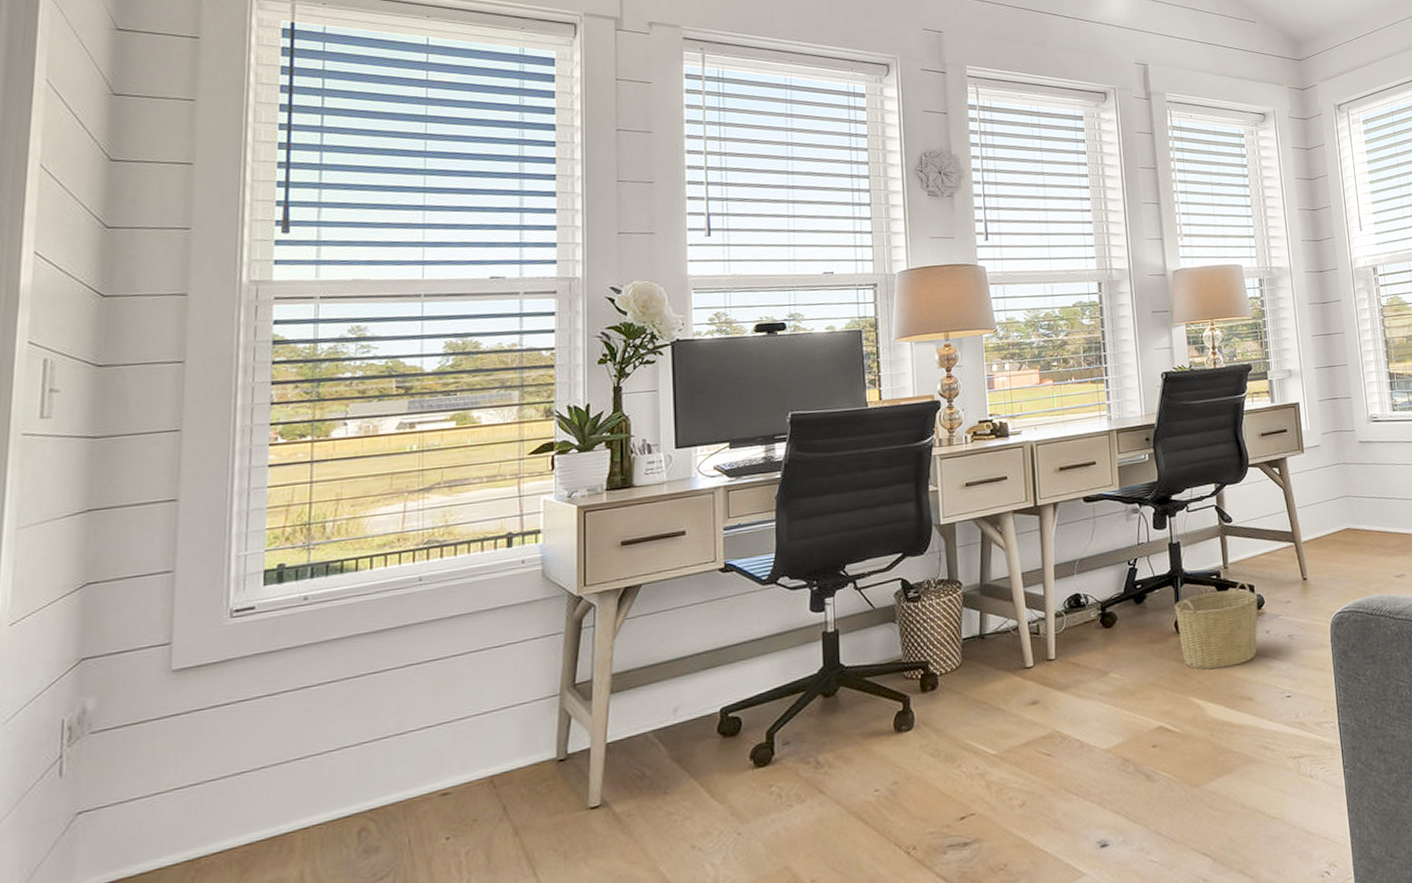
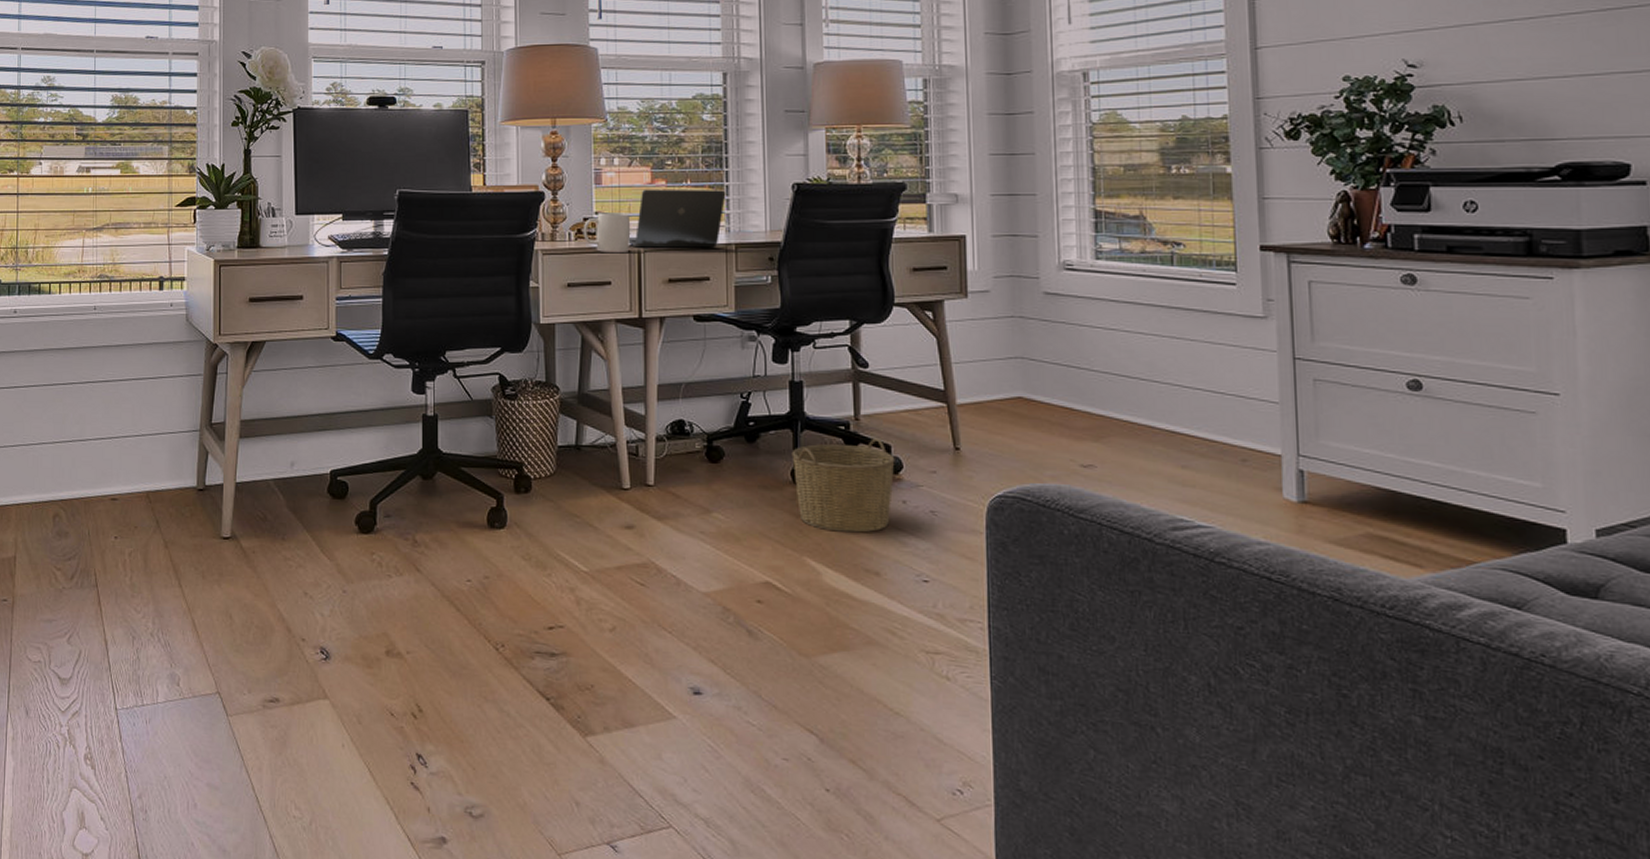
mug: none [978,412,1024,451] -> present [583,212,631,254]
laptop: none [1021,383,1106,443] -> present [628,189,726,248]

